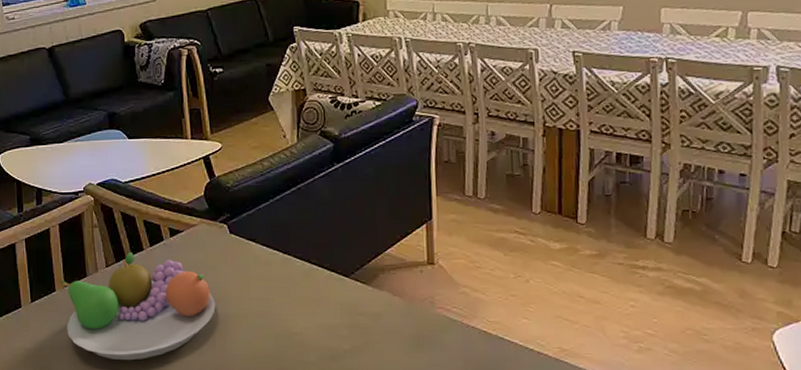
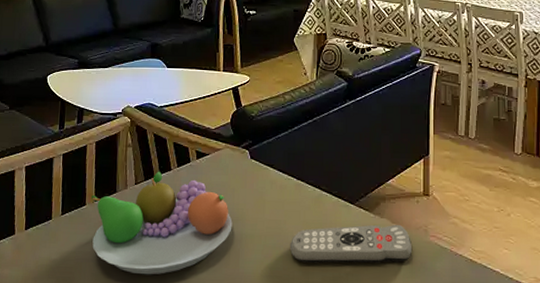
remote control: none [280,296,417,342] -> present [289,224,411,264]

